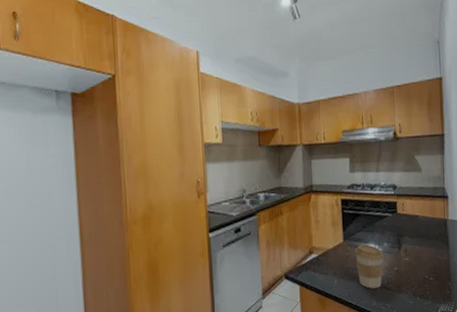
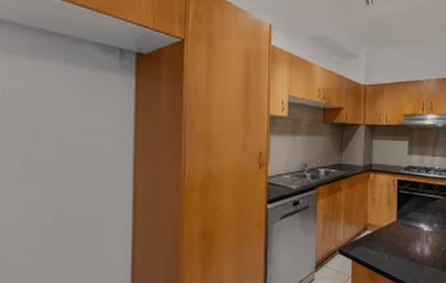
coffee cup: present [355,244,384,289] -> none [407,224,433,266]

